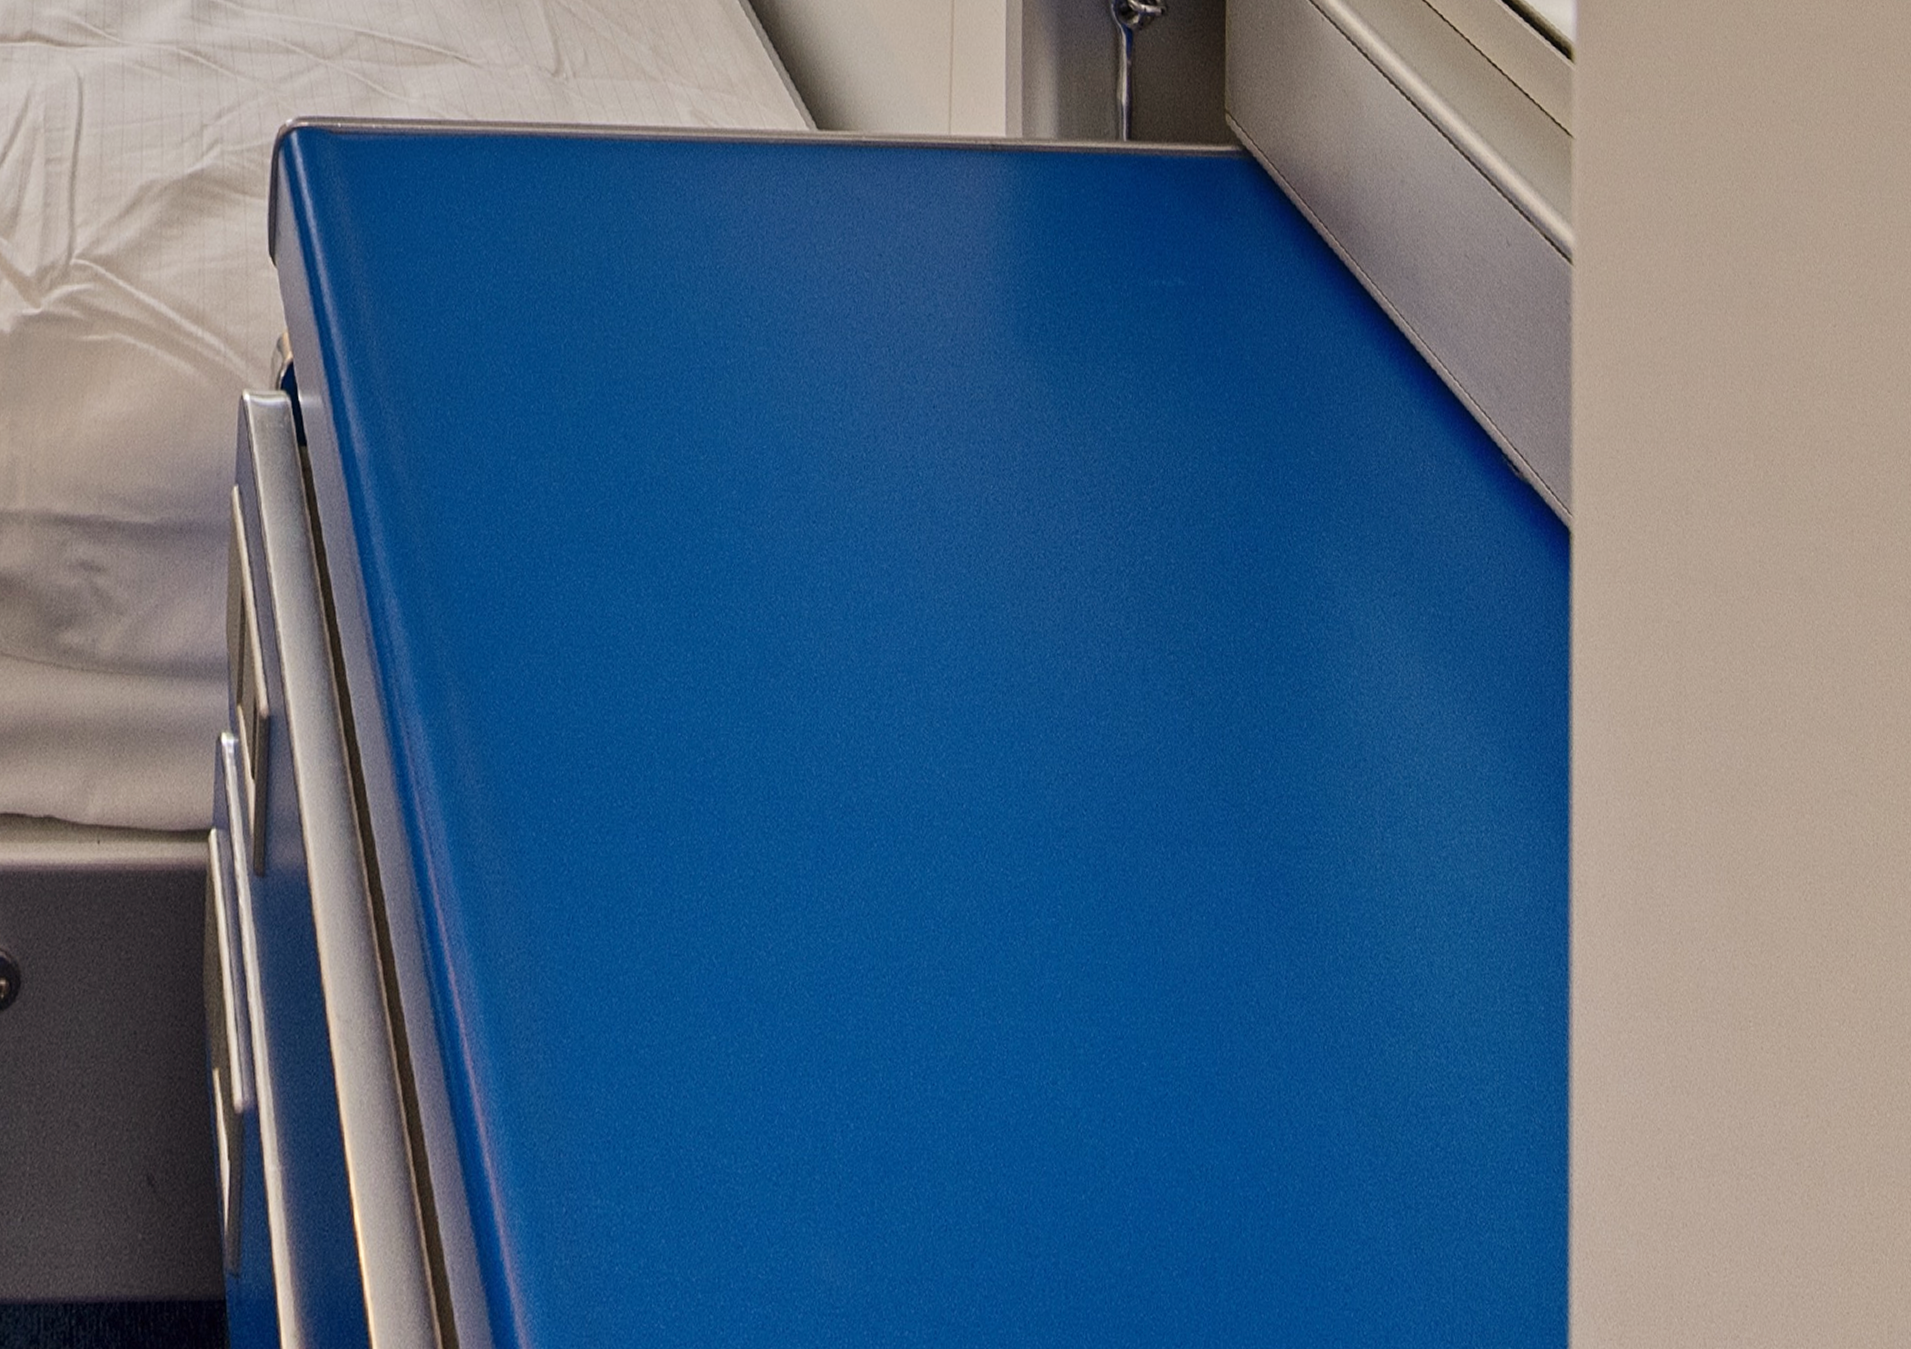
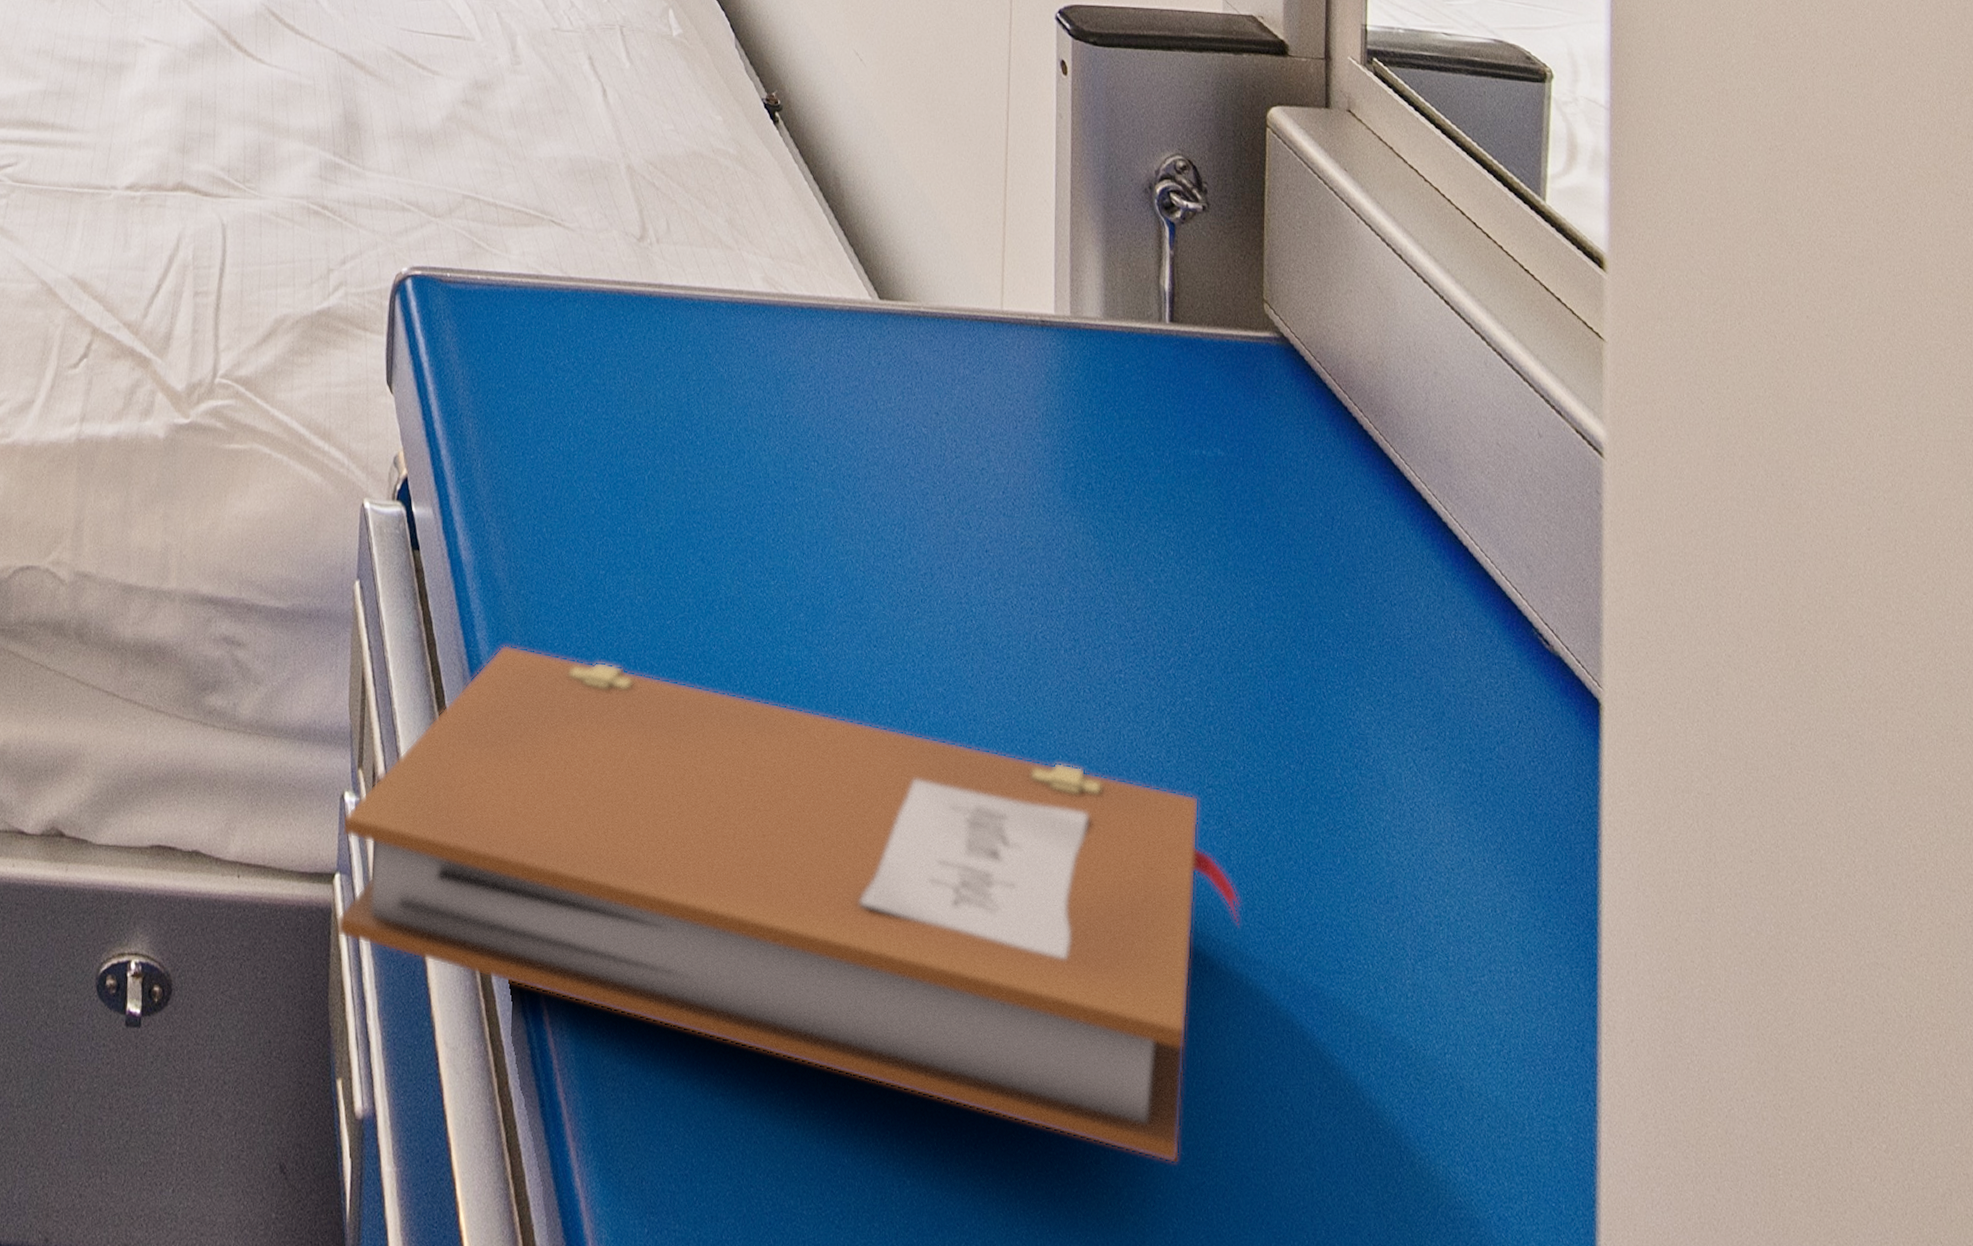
notebook: none [211,548,1204,1077] -> present [335,644,1241,1164]

